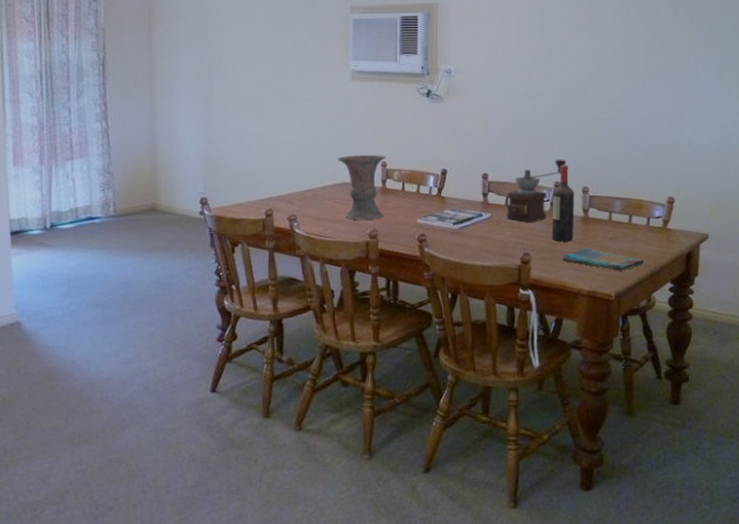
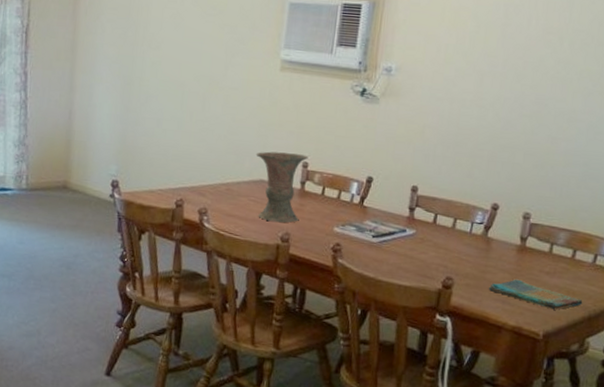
coffee grinder: present [507,159,567,223] -> none [433,179,510,245]
wine bottle: present [551,165,575,242] -> none [480,186,514,271]

